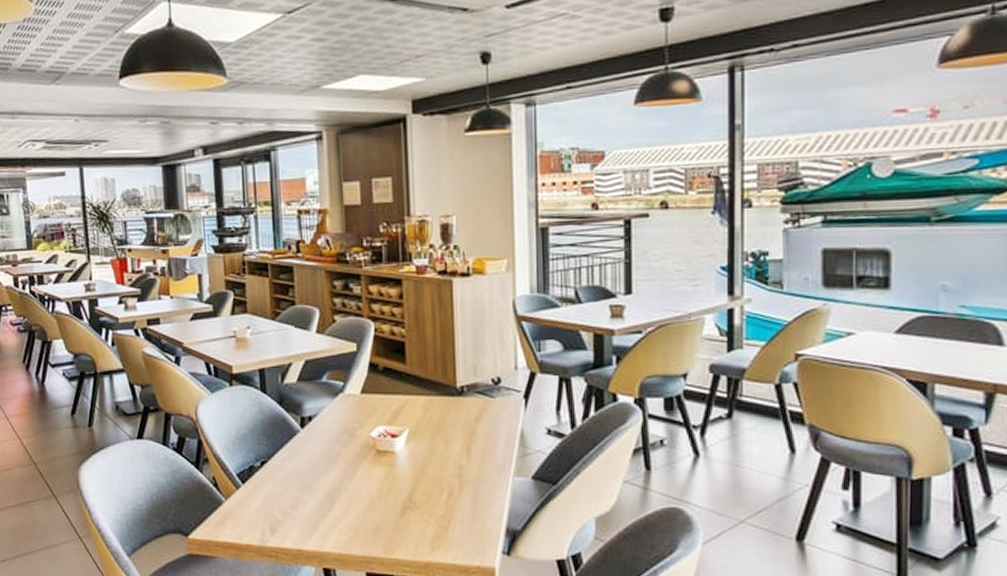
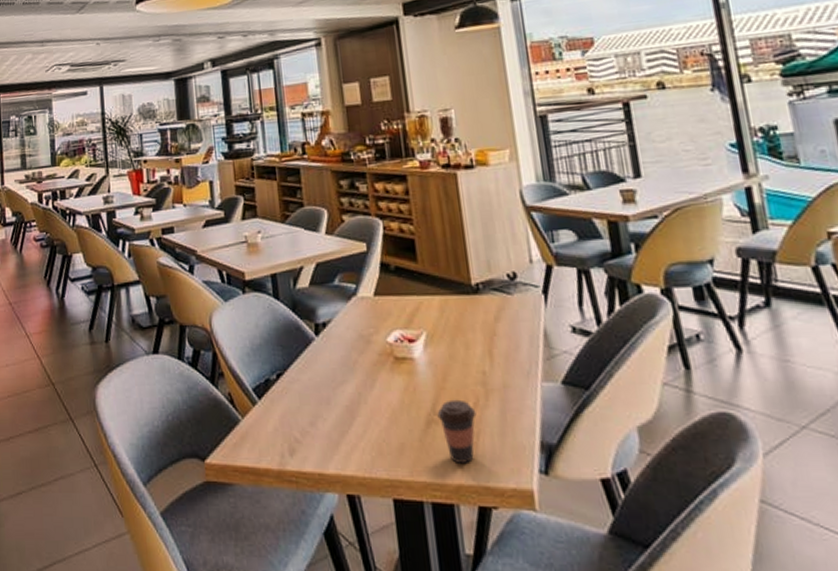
coffee cup: none [413,489,450,544] -> present [437,399,476,463]

